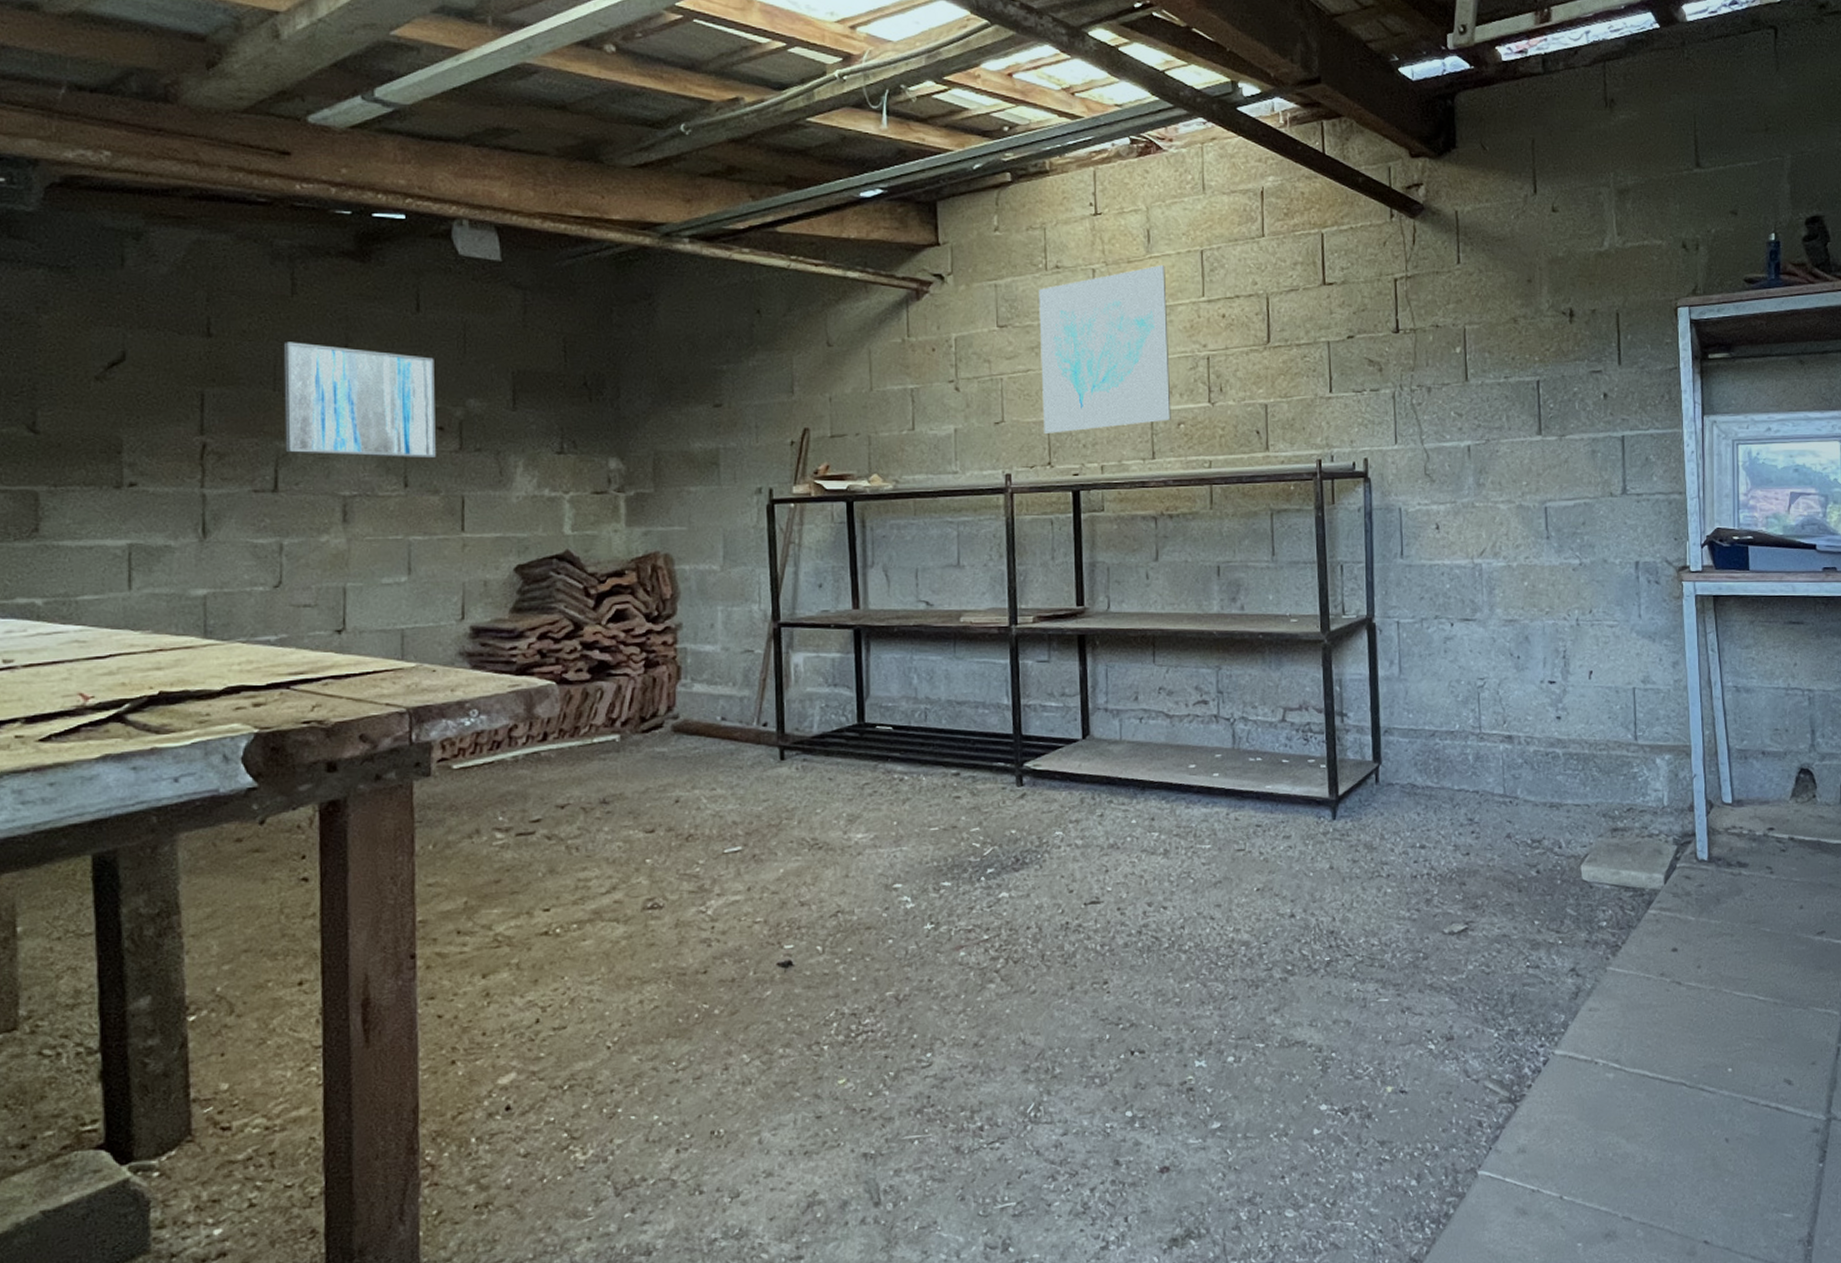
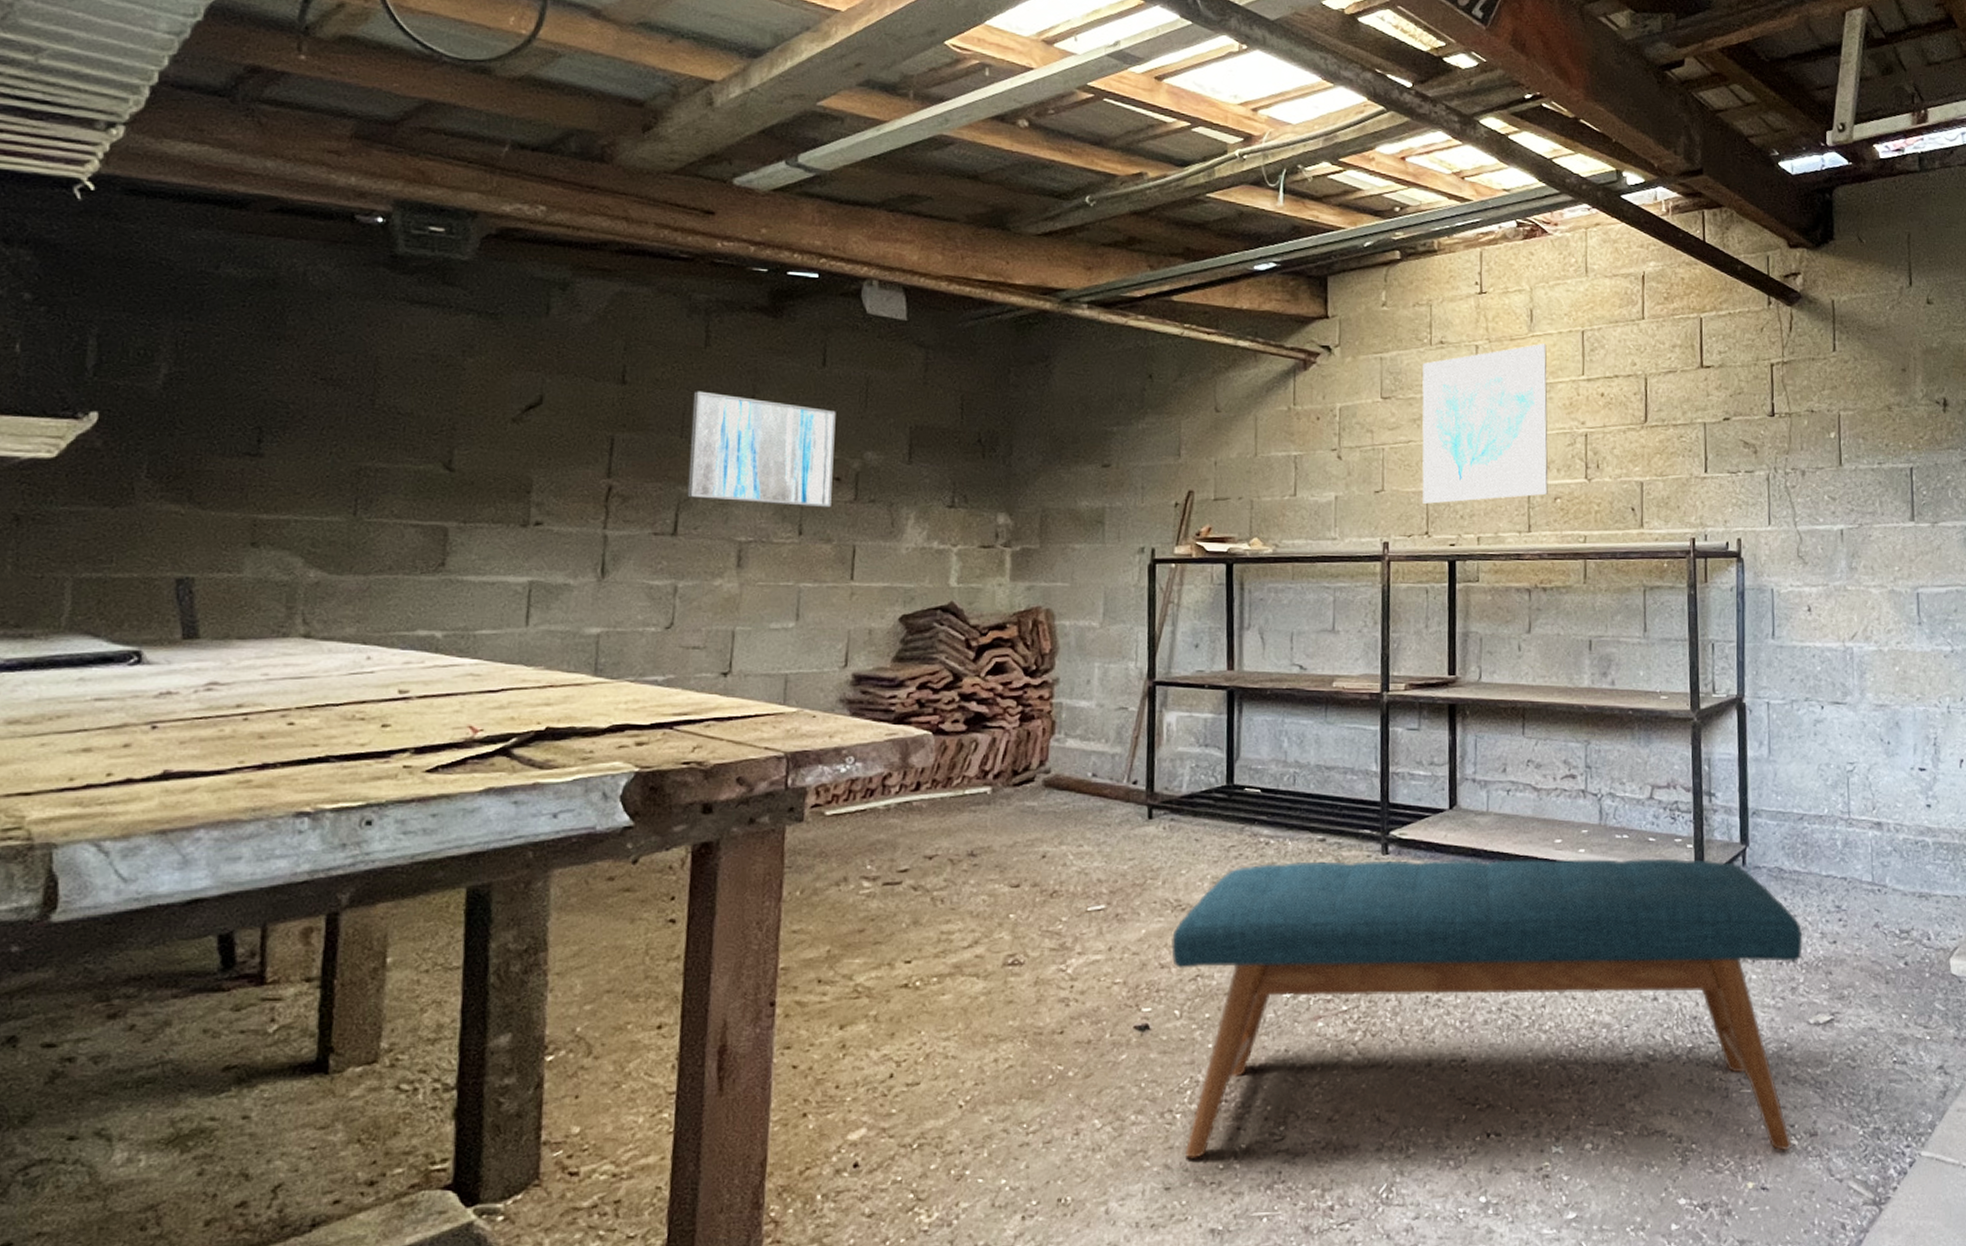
bench: none [810,778,1436,1088] -> present [1171,858,1803,1158]

